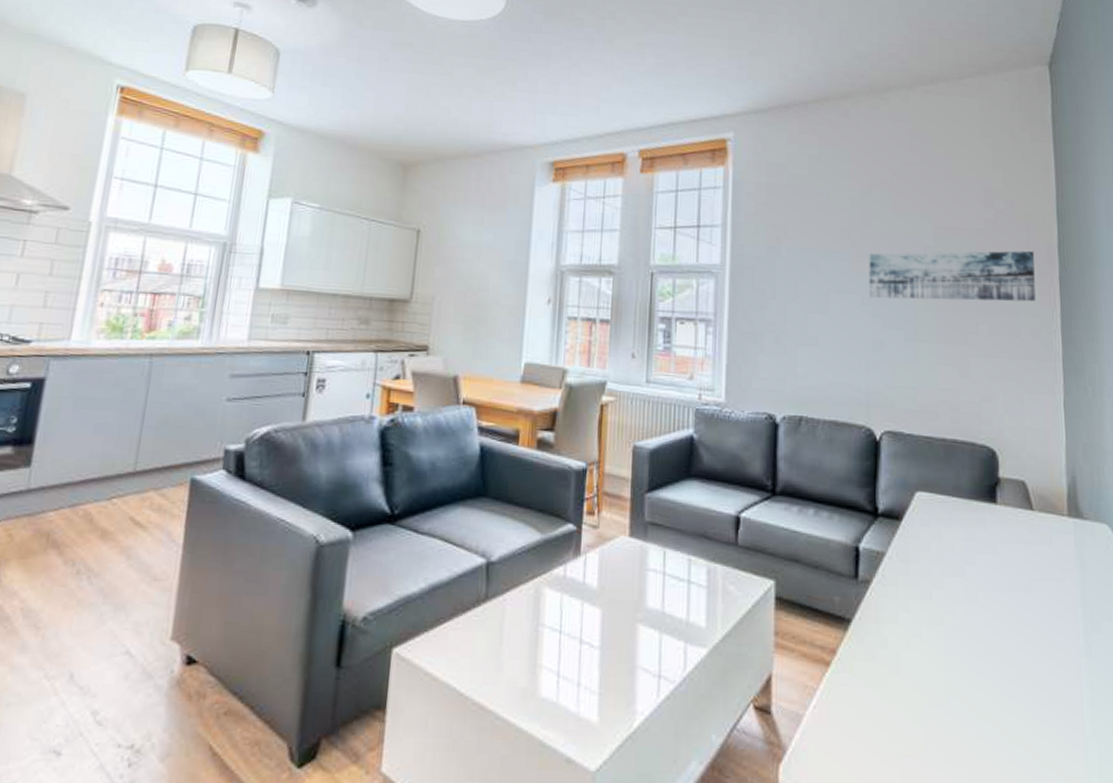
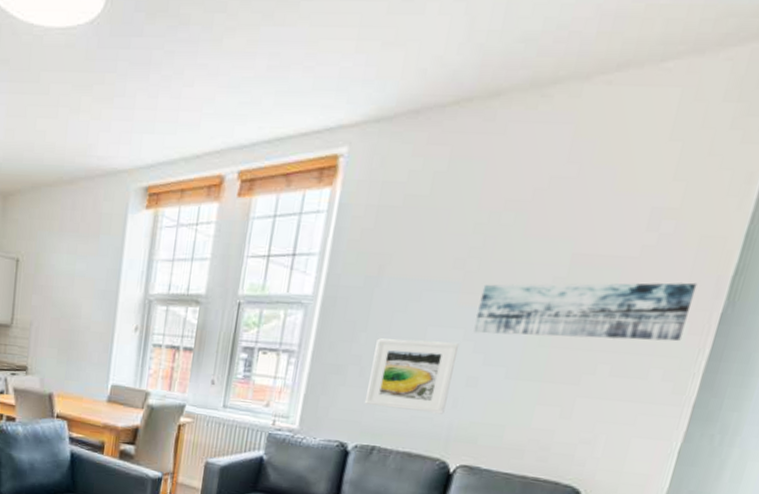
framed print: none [784,305,860,379] -> present [364,338,460,414]

